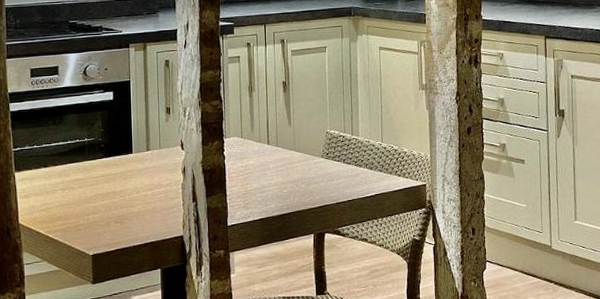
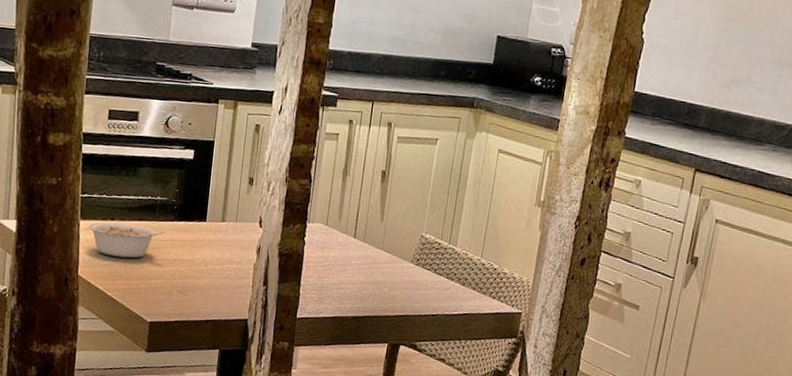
legume: none [24,168,96,200] -> present [88,222,165,258]

